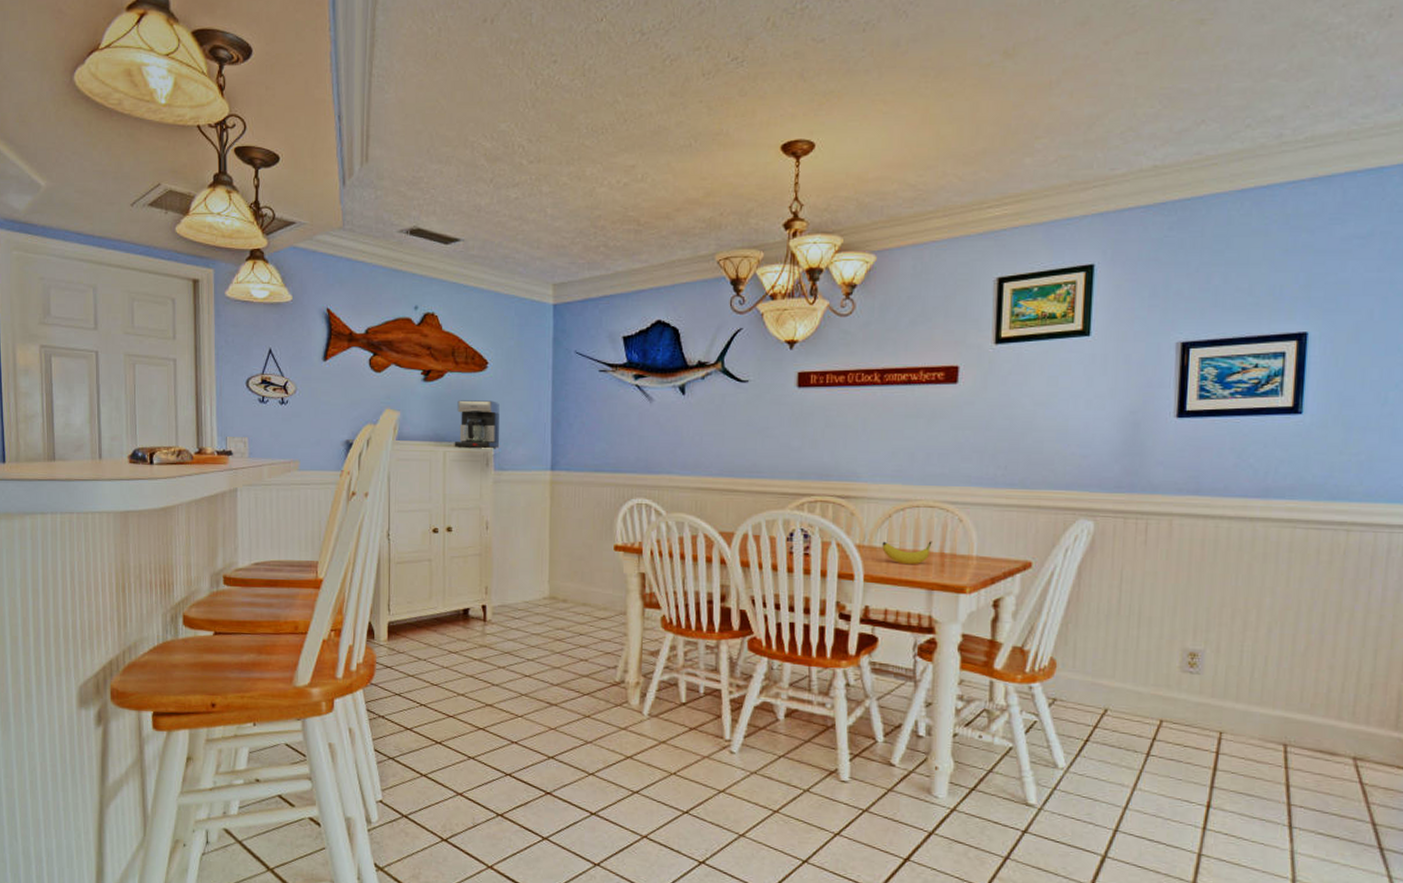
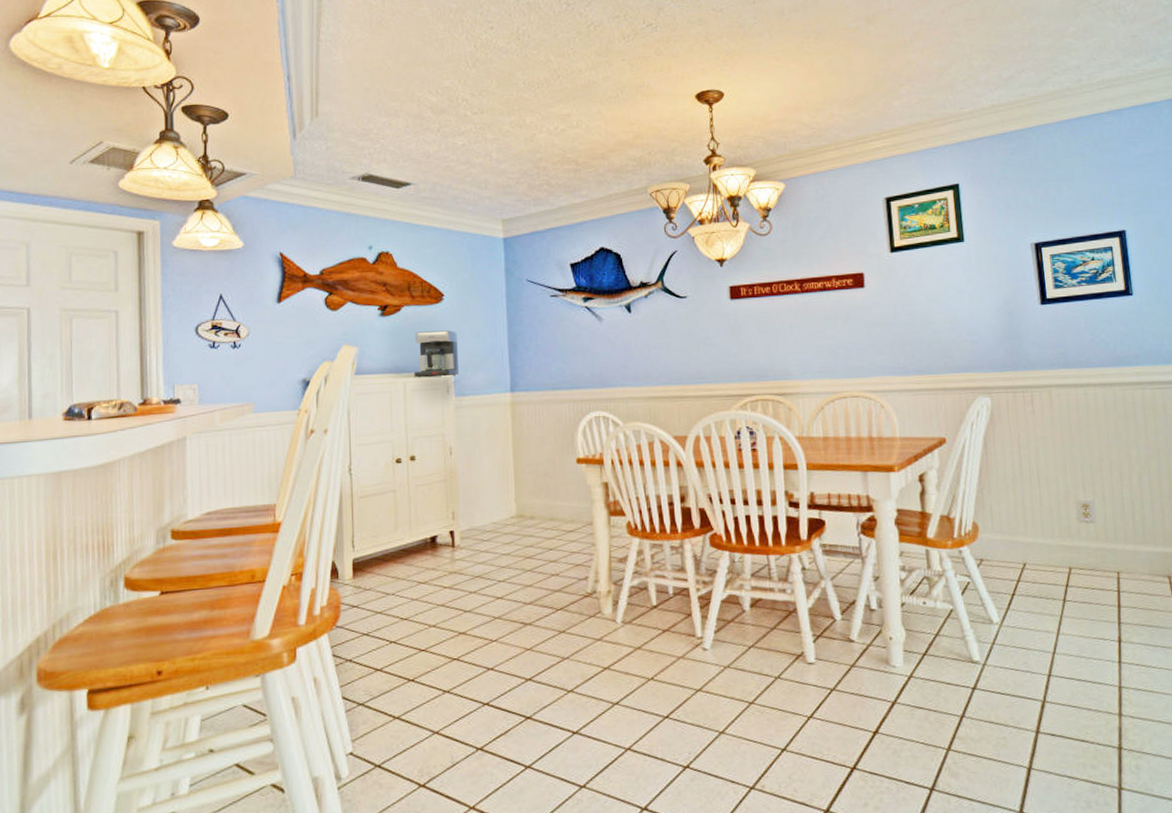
fruit: present [882,541,932,565] -> none [819,427,861,451]

